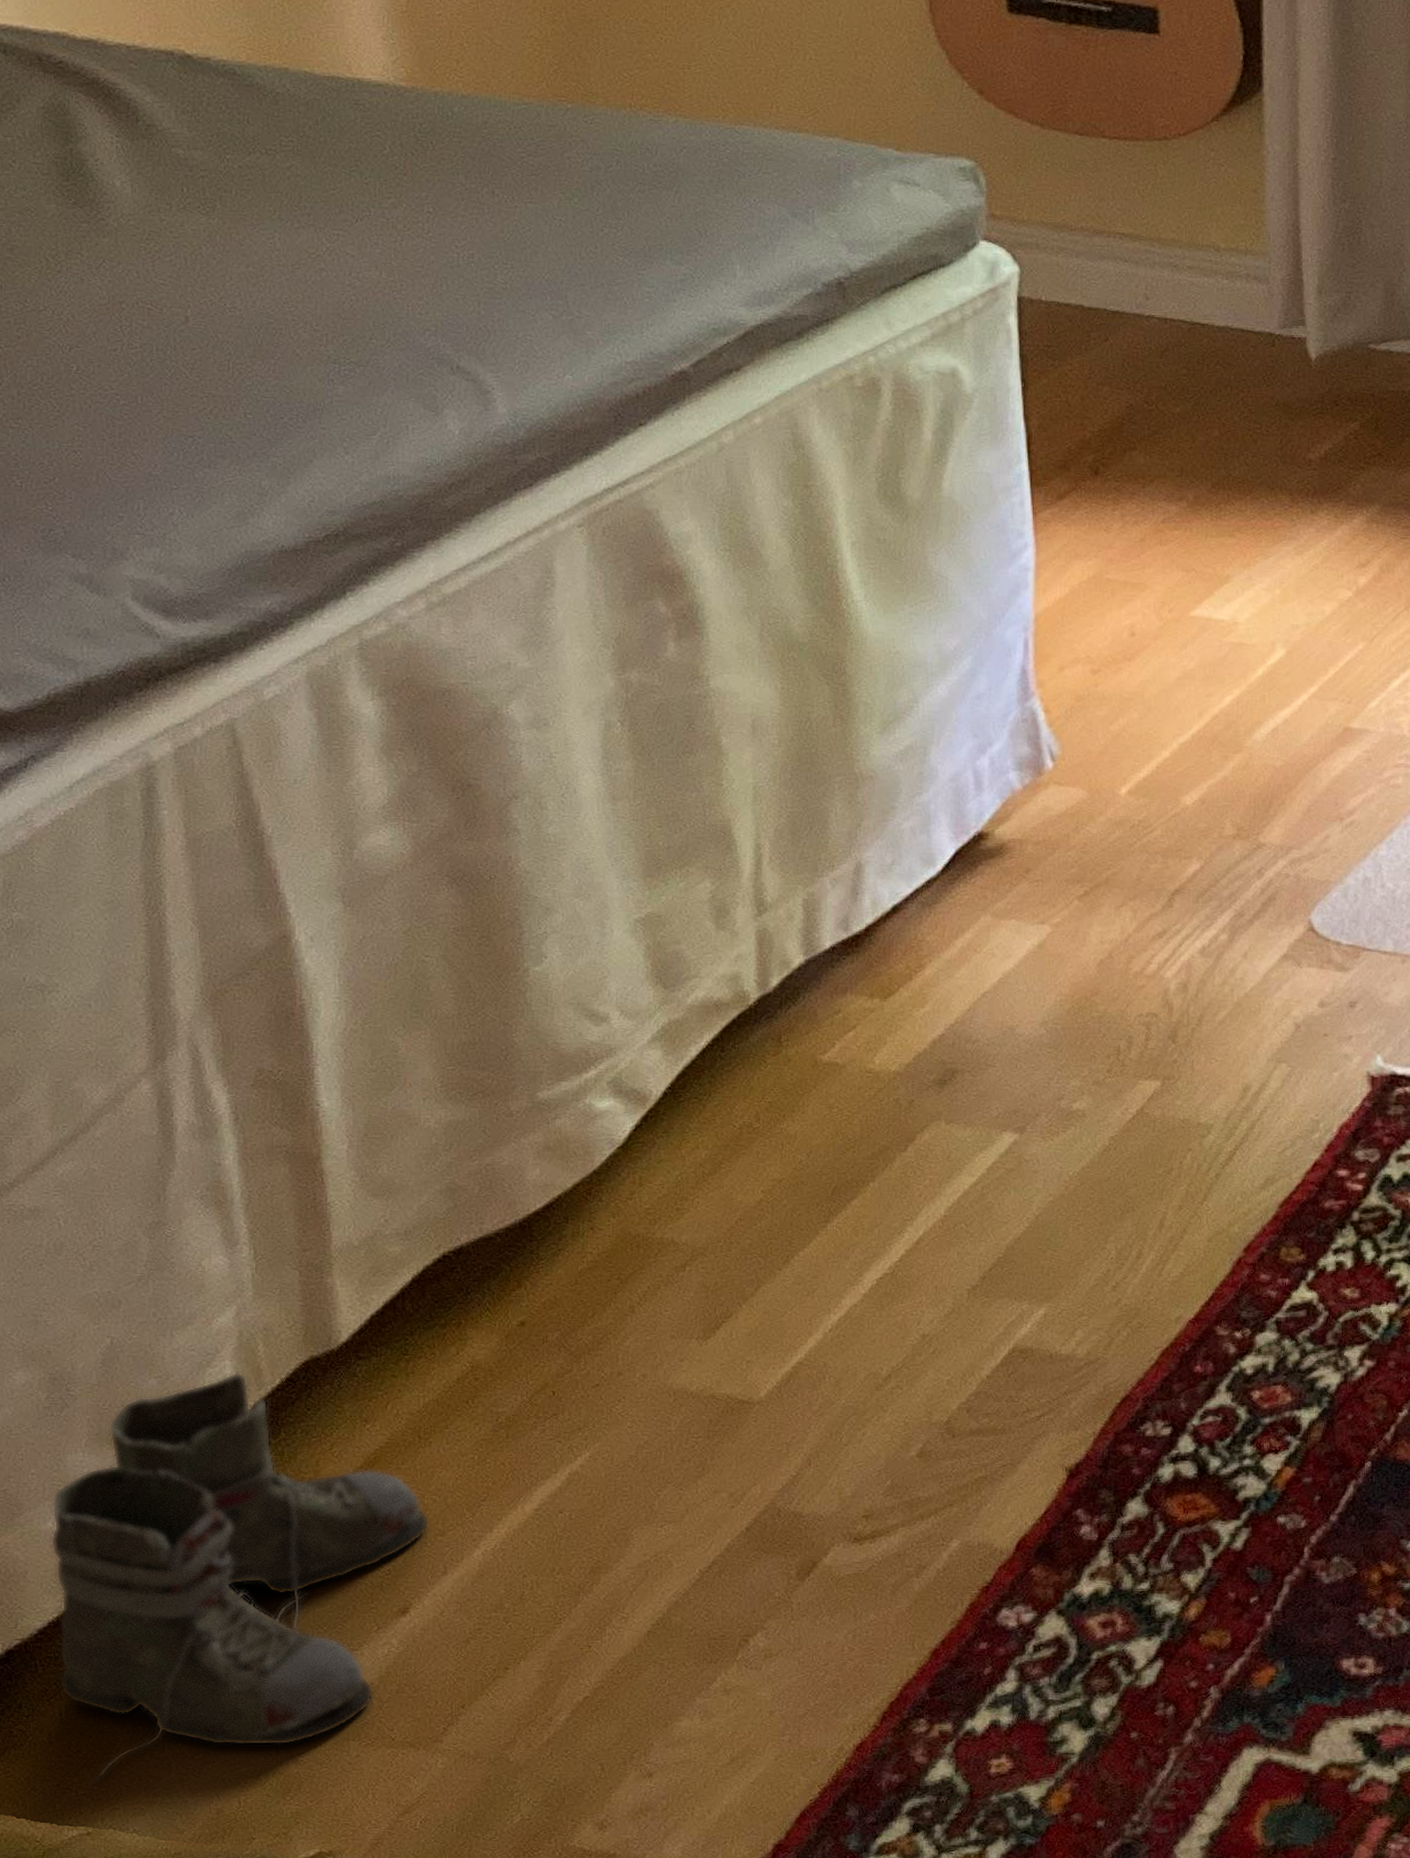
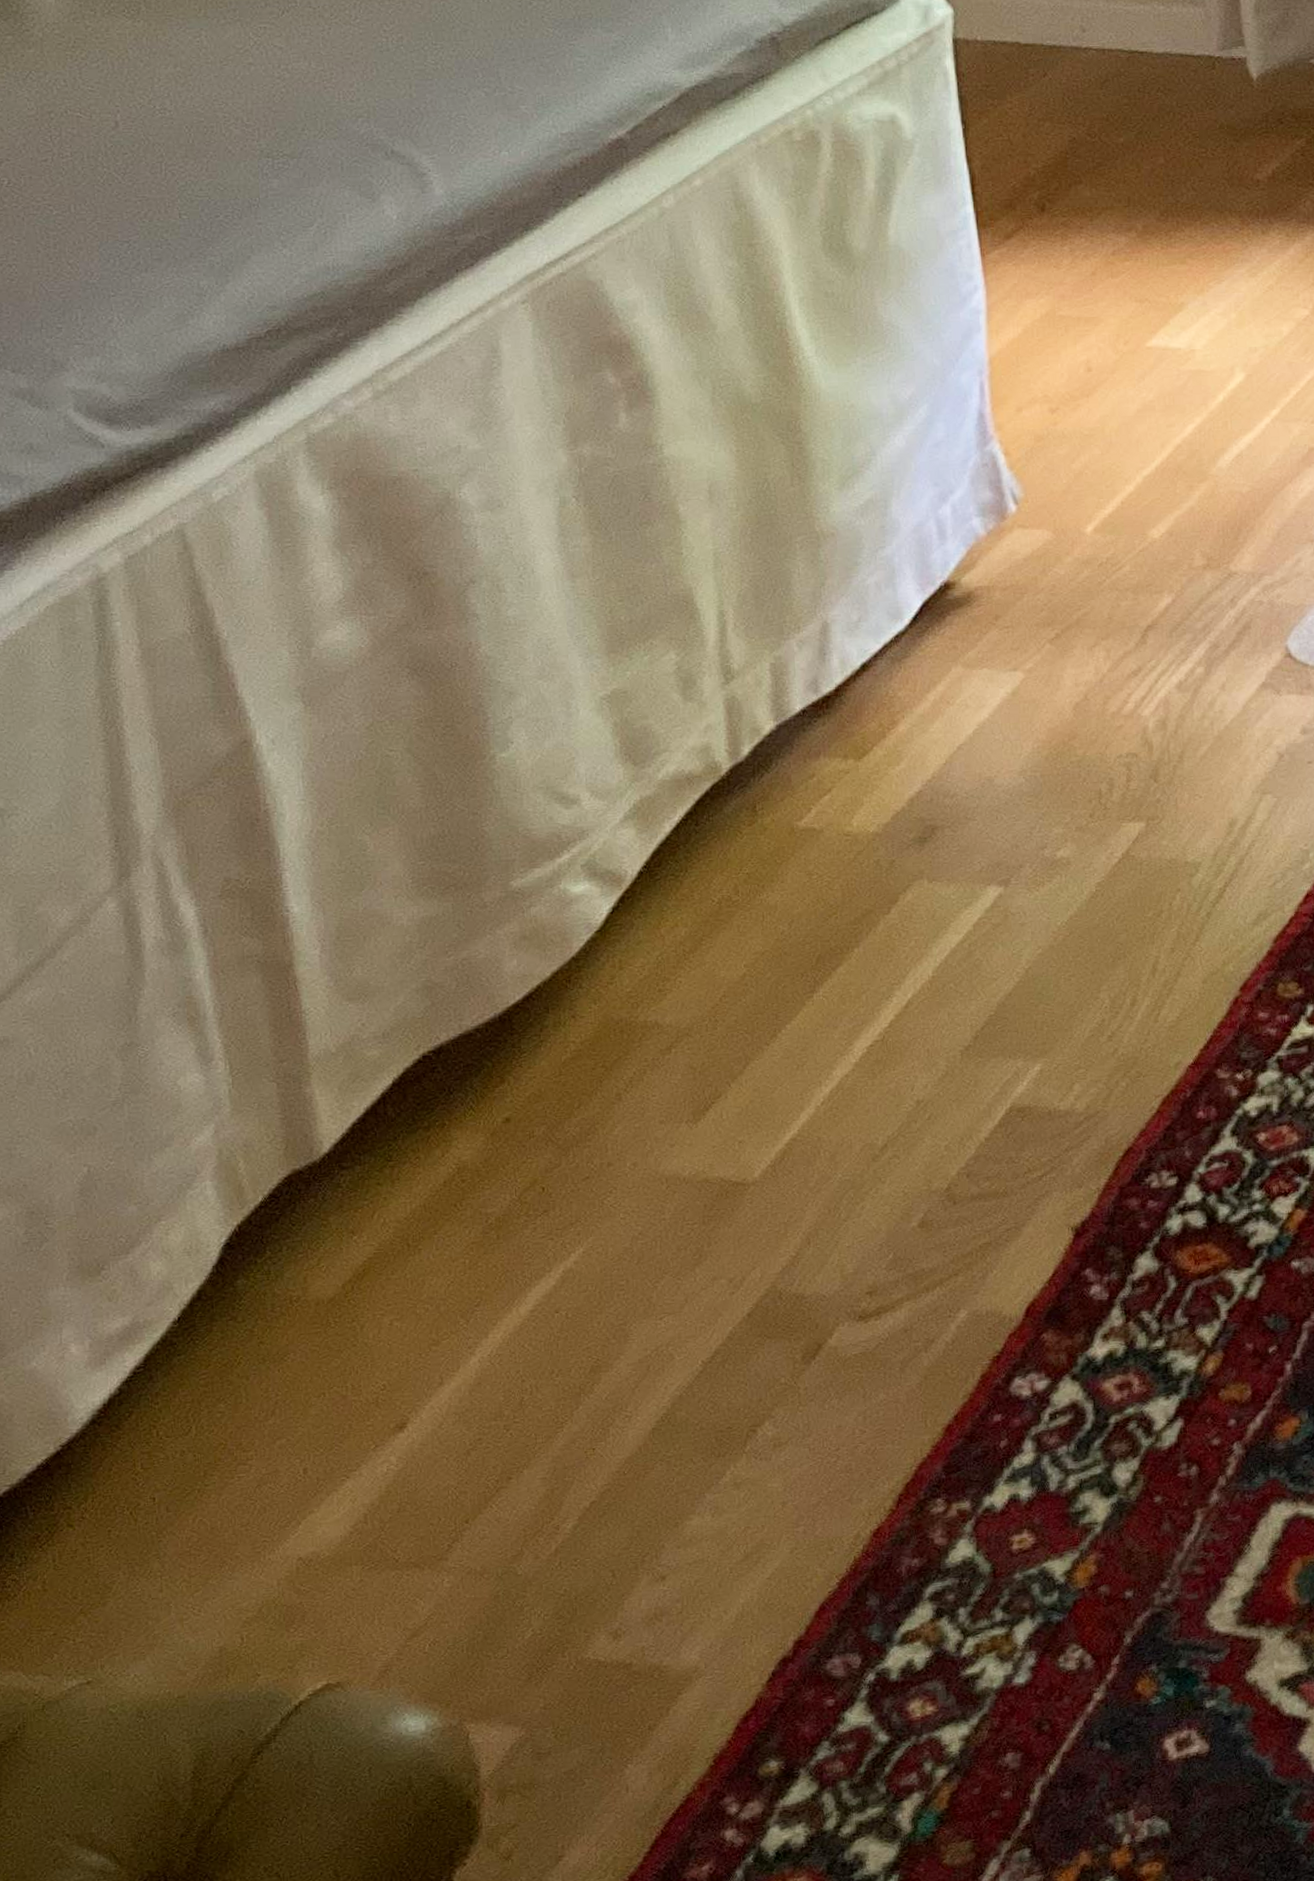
boots: present [50,1372,430,1785] -> none [35,1191,424,1632]

